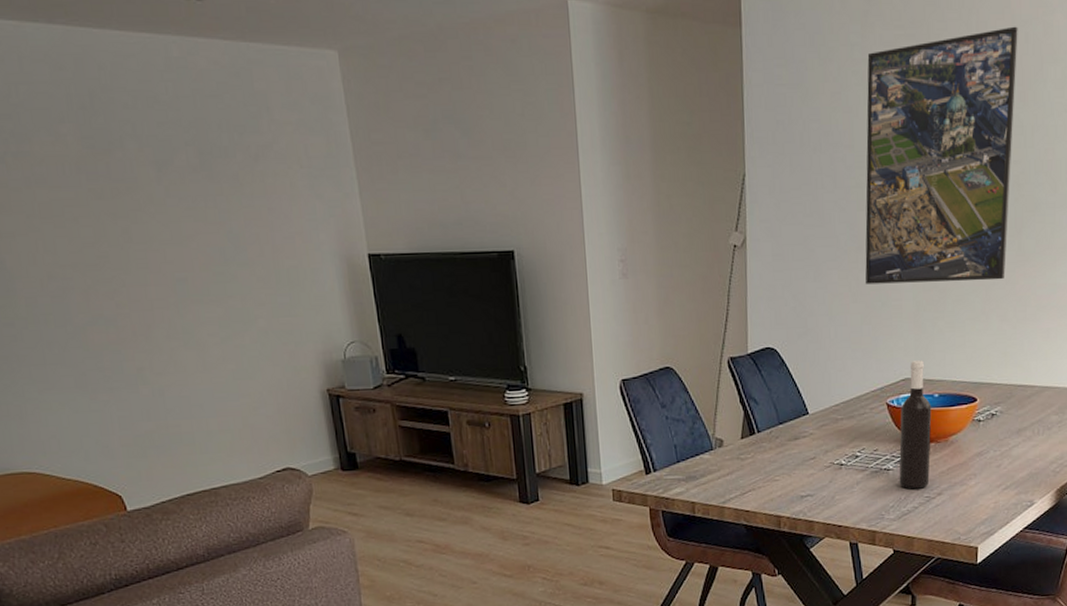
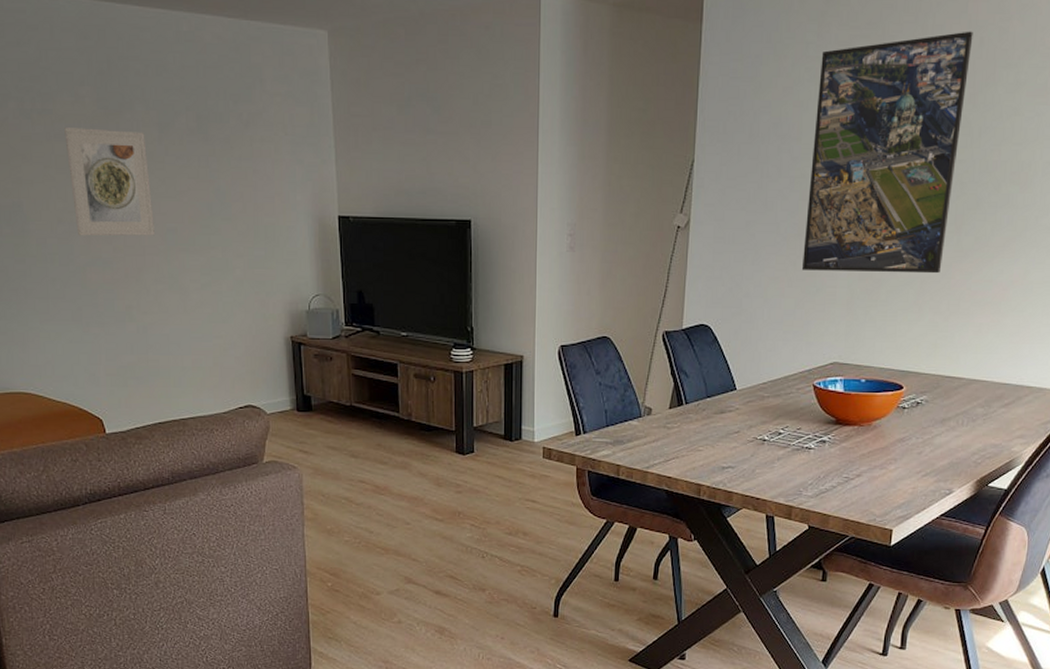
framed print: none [46,169,162,293] -> present [64,126,155,237]
wine bottle: present [899,360,932,489] -> none [819,346,857,469]

